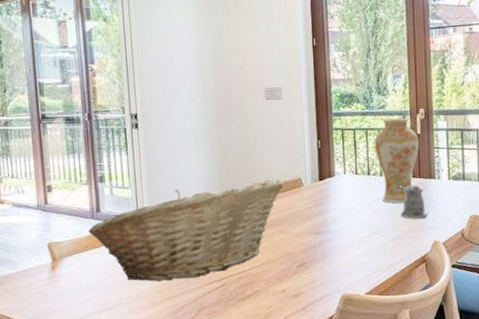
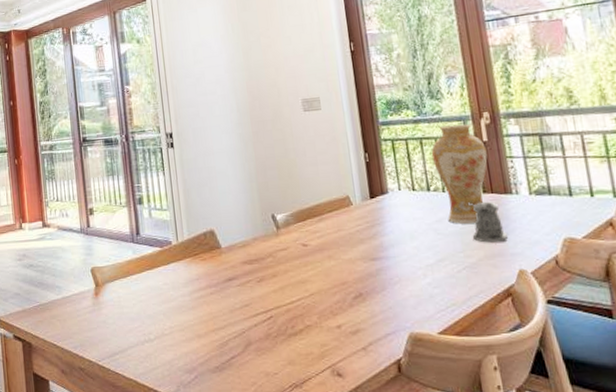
fruit basket: present [88,179,285,282] -> none [129,197,331,311]

